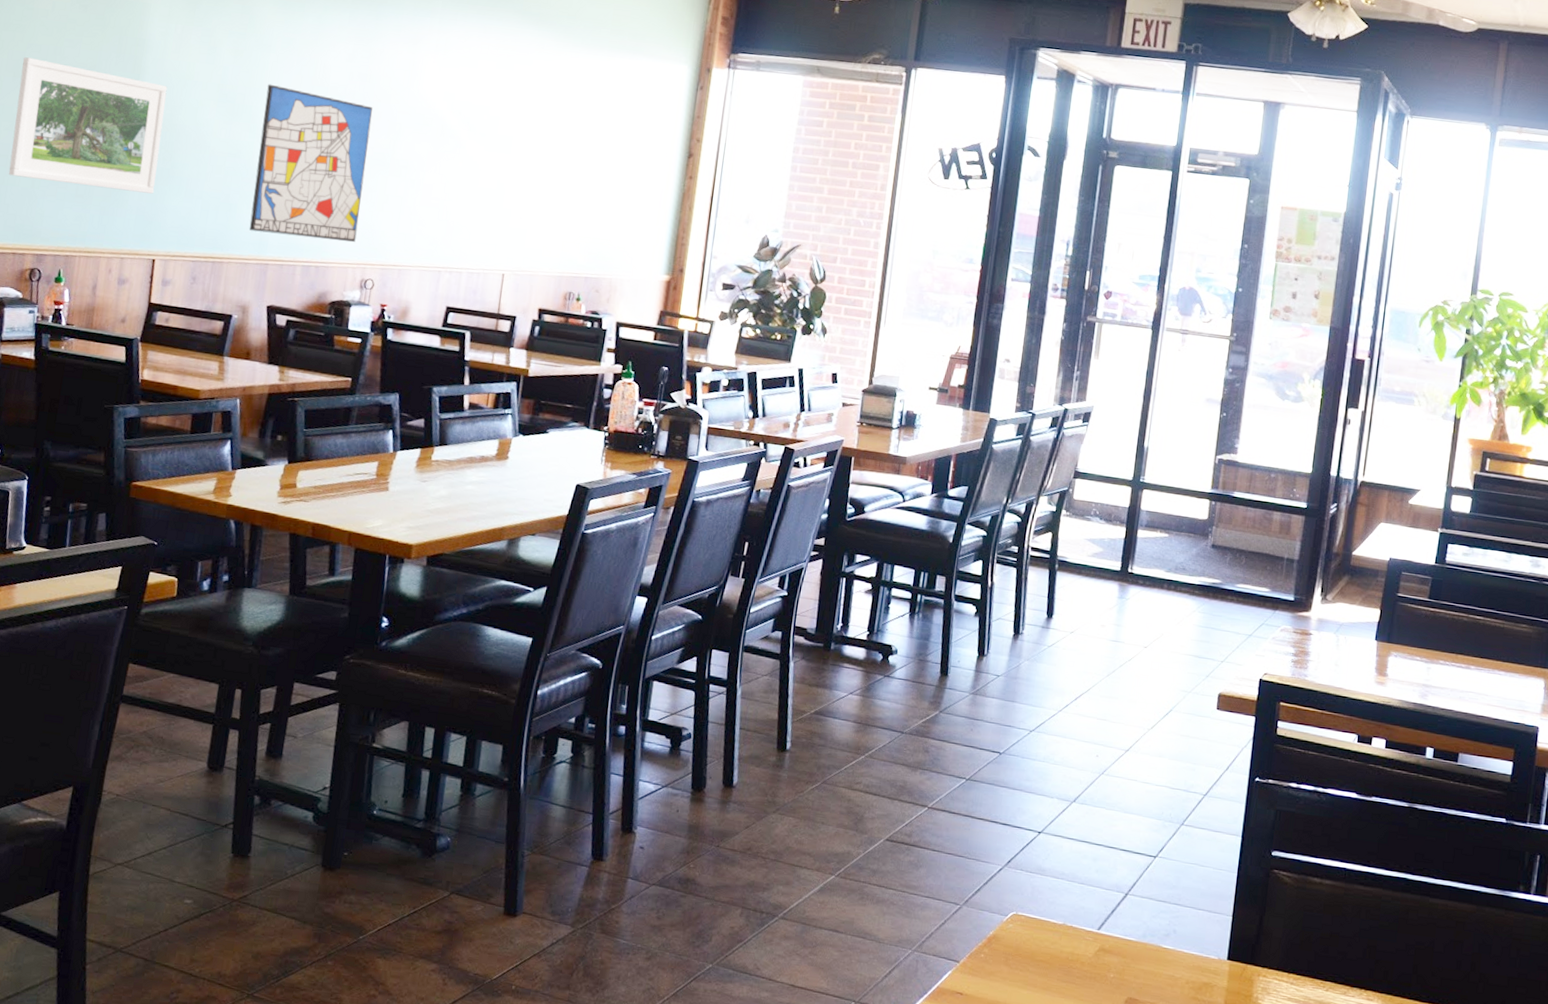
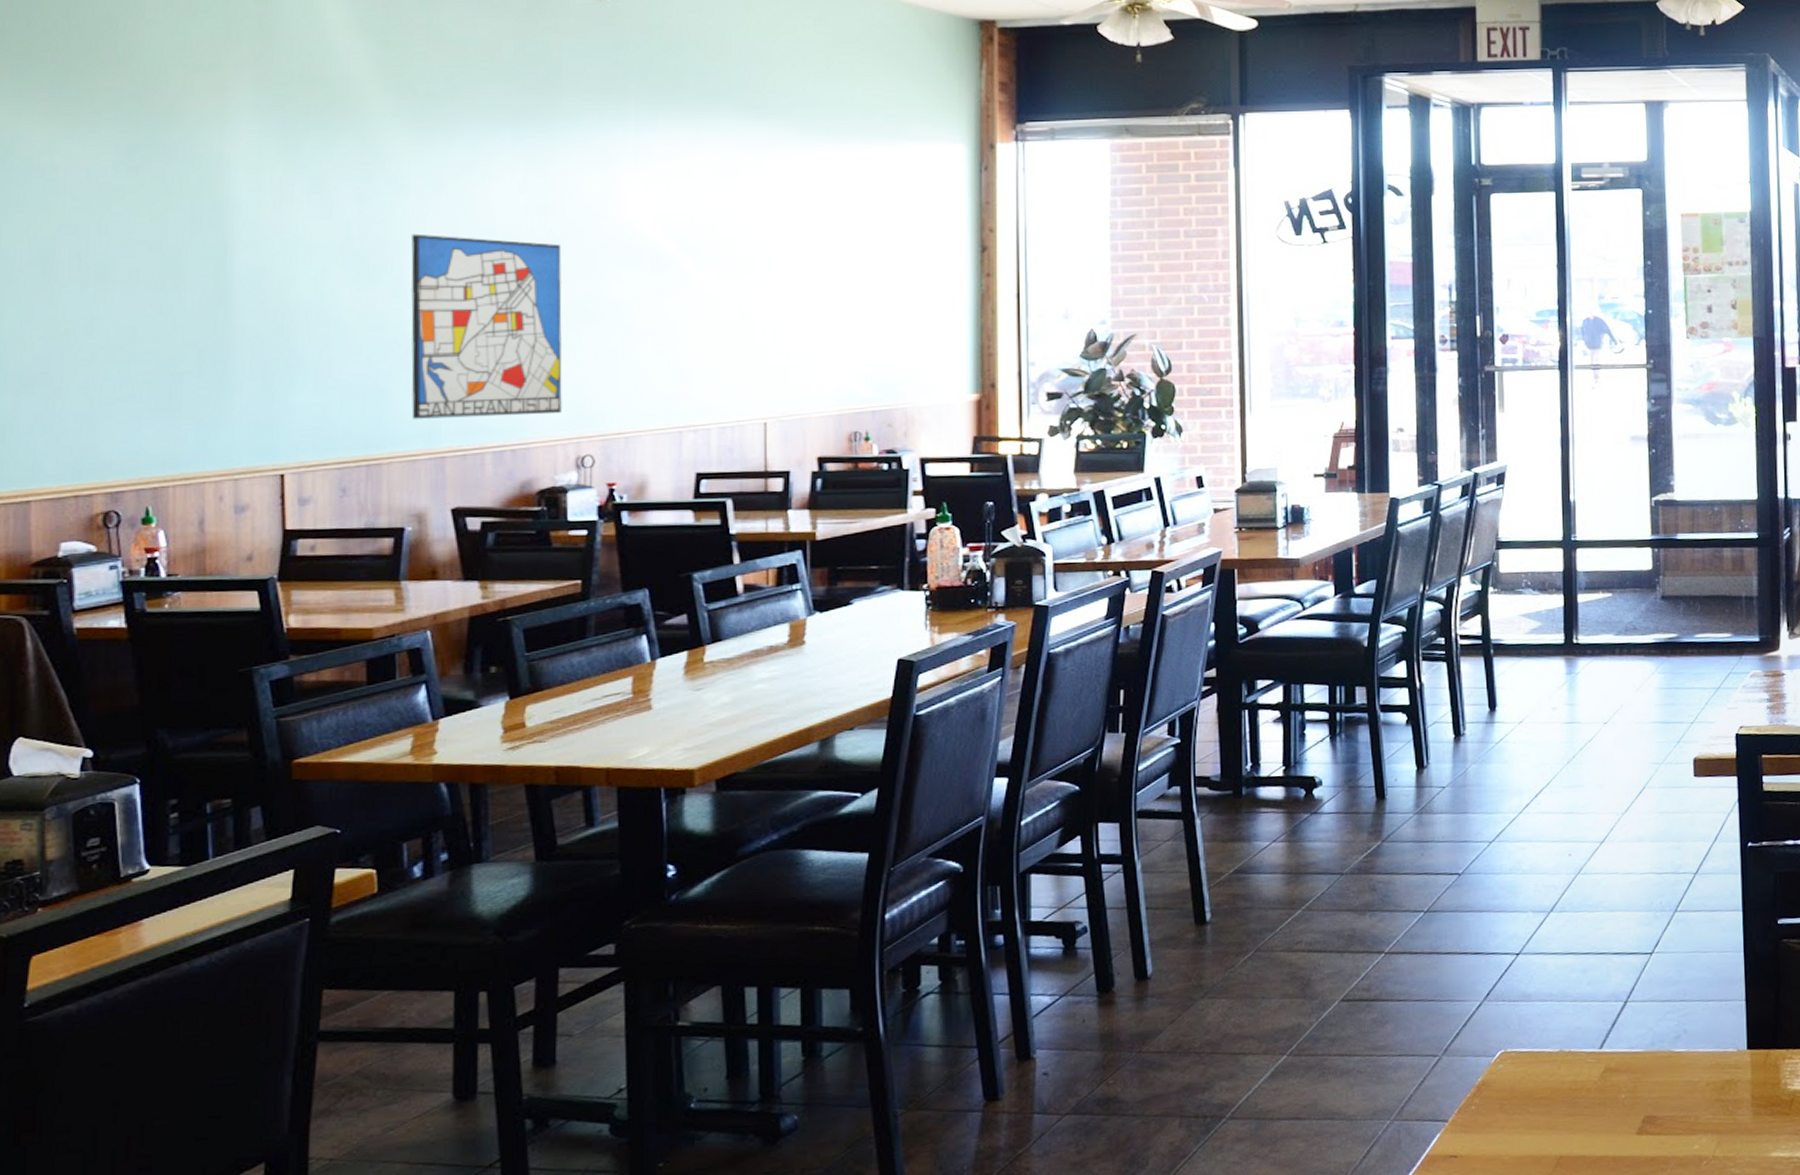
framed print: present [8,57,168,194] -> none [52,243,270,398]

